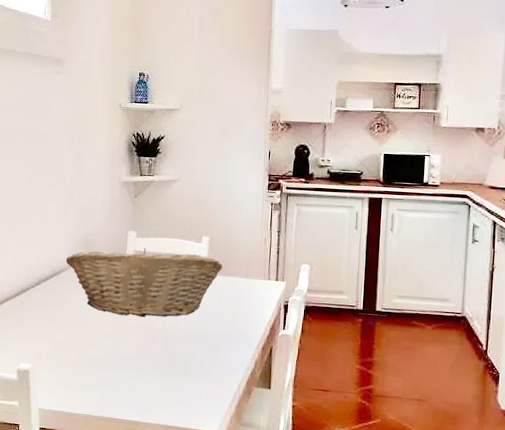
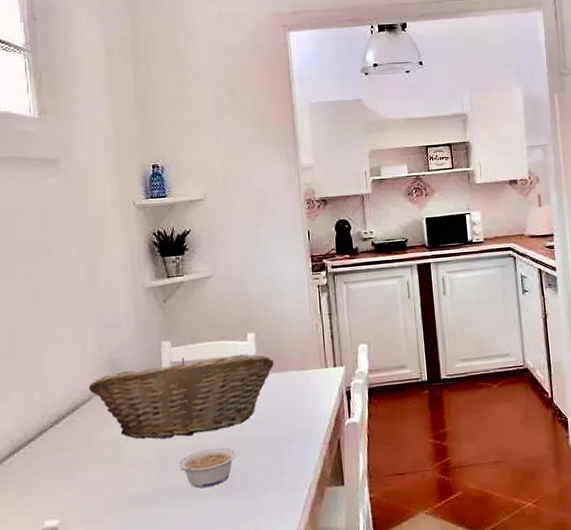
legume: none [130,331,179,365] -> present [179,447,236,488]

